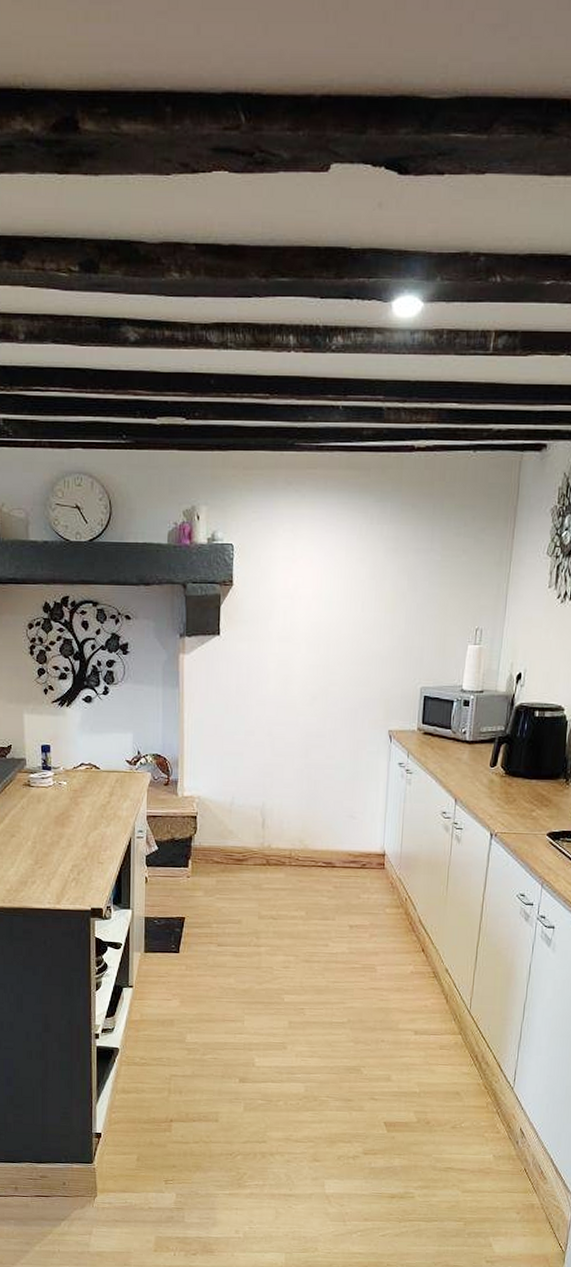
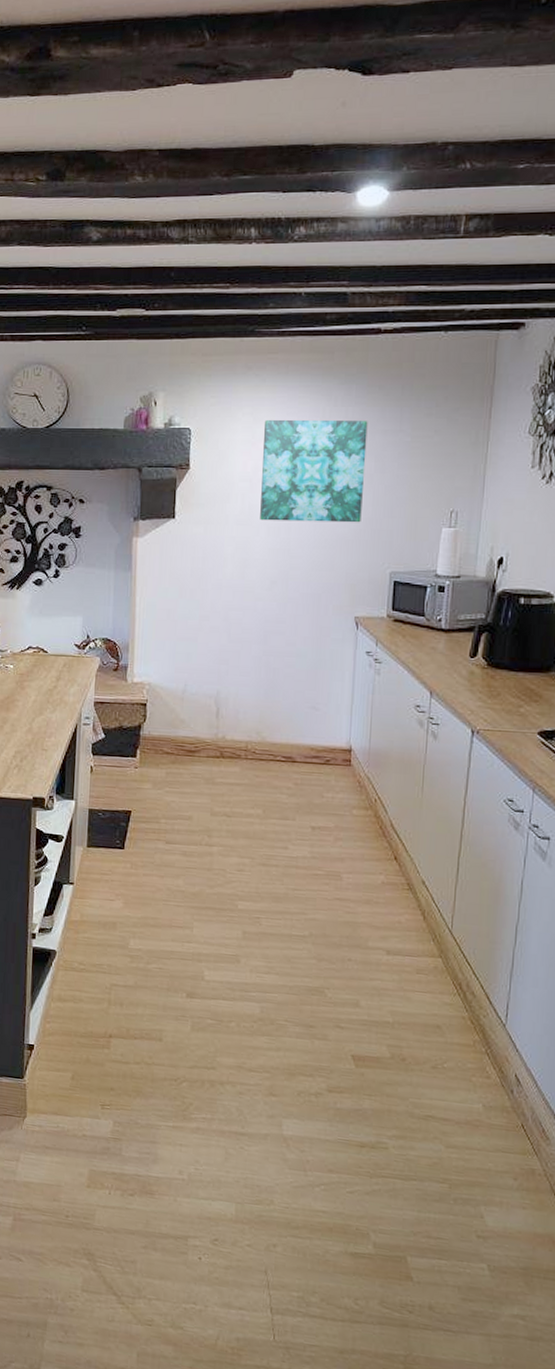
wall art: none [301,537,402,640] -> present [260,420,368,523]

